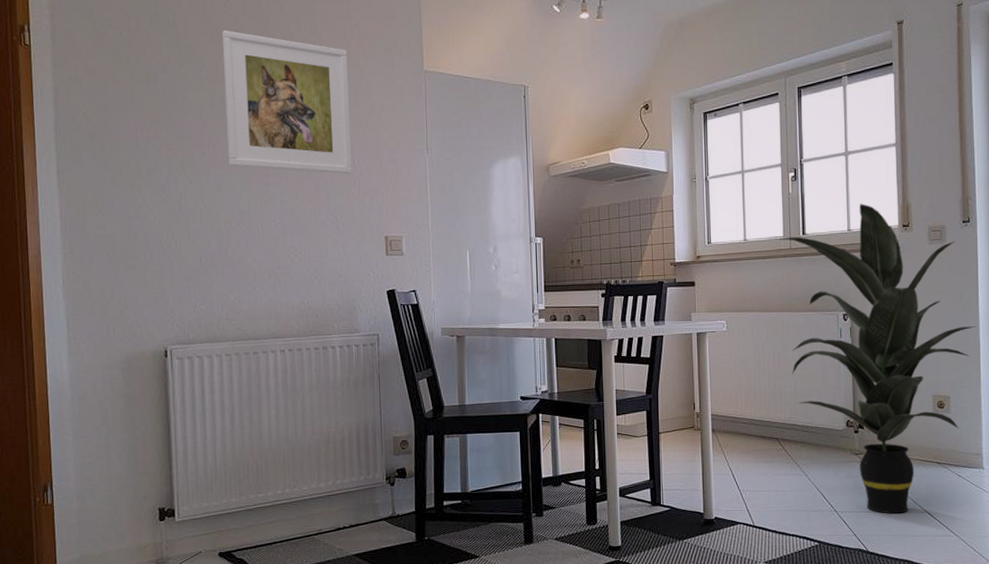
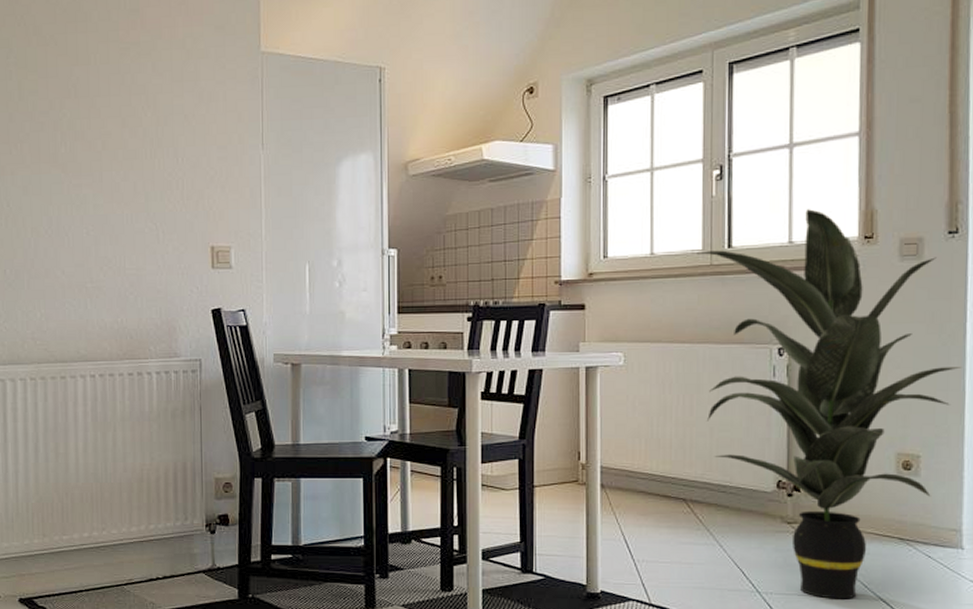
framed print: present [221,30,352,174] -> none [32,10,175,175]

